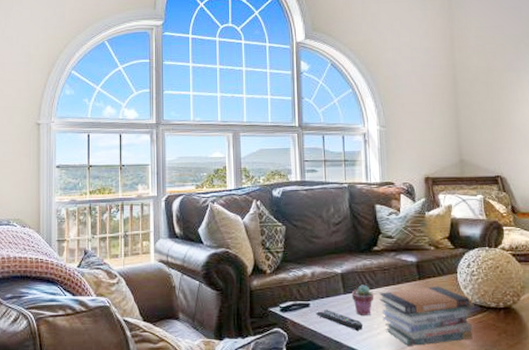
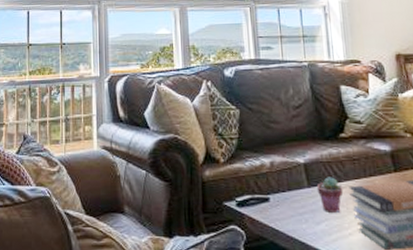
remote control: present [316,310,364,330] -> none [277,205,332,230]

